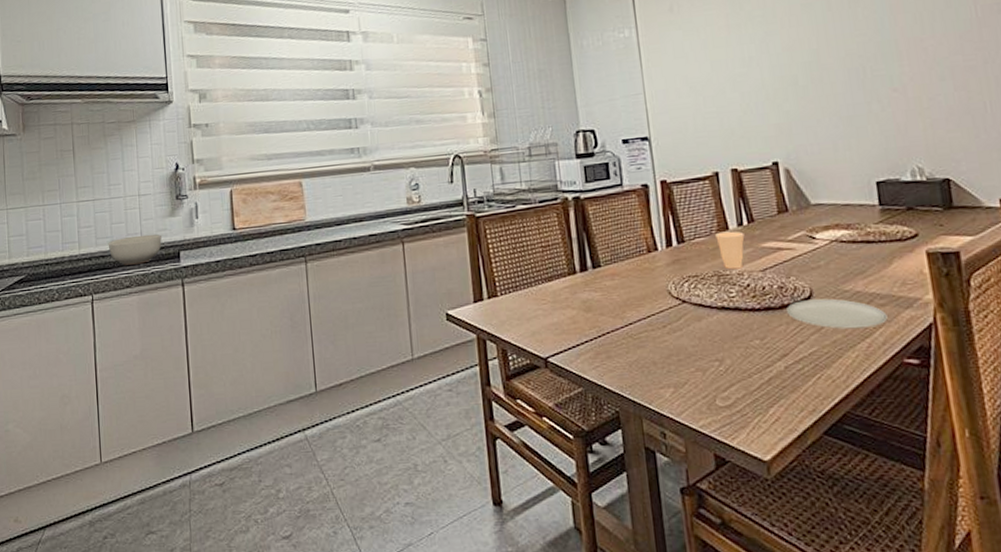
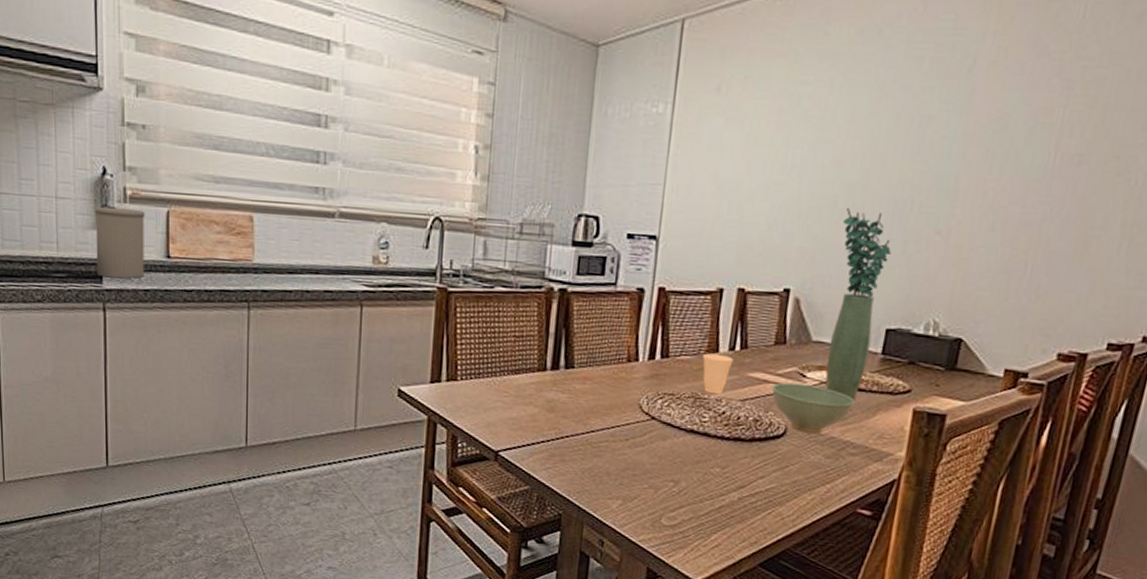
bowl: present [108,234,162,265] -> none [16,244,82,278]
canister: none [171,193,215,256] -> present [95,206,145,279]
bowl: none [787,245,869,292] -> present [772,382,855,434]
plate: present [787,298,888,330] -> none [756,436,855,475]
vase: none [808,82,869,254] -> present [825,207,891,402]

